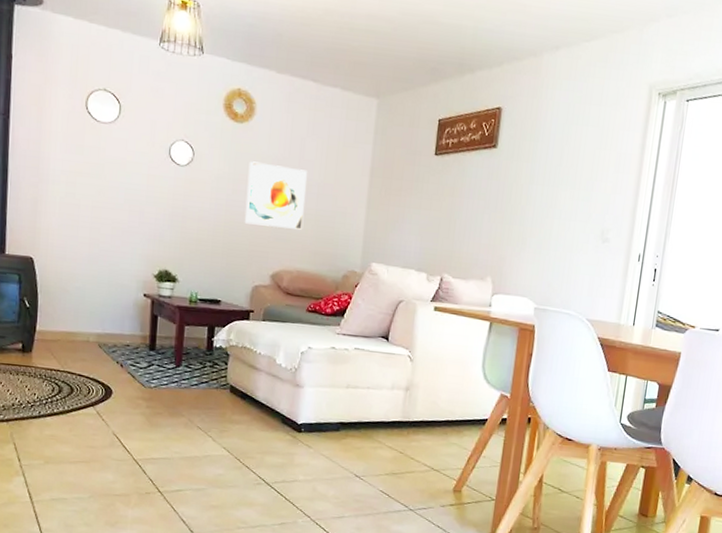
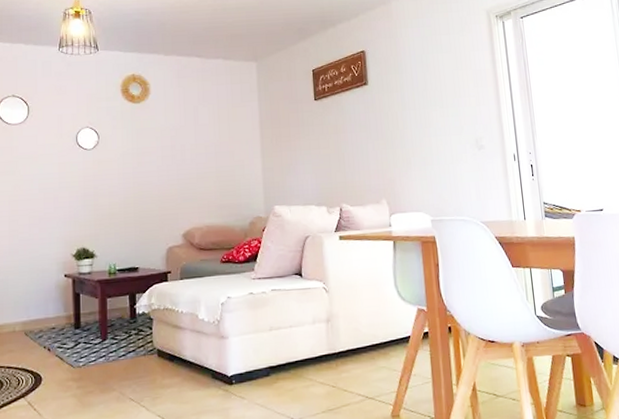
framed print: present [244,161,307,230] -> none [150,133,206,191]

